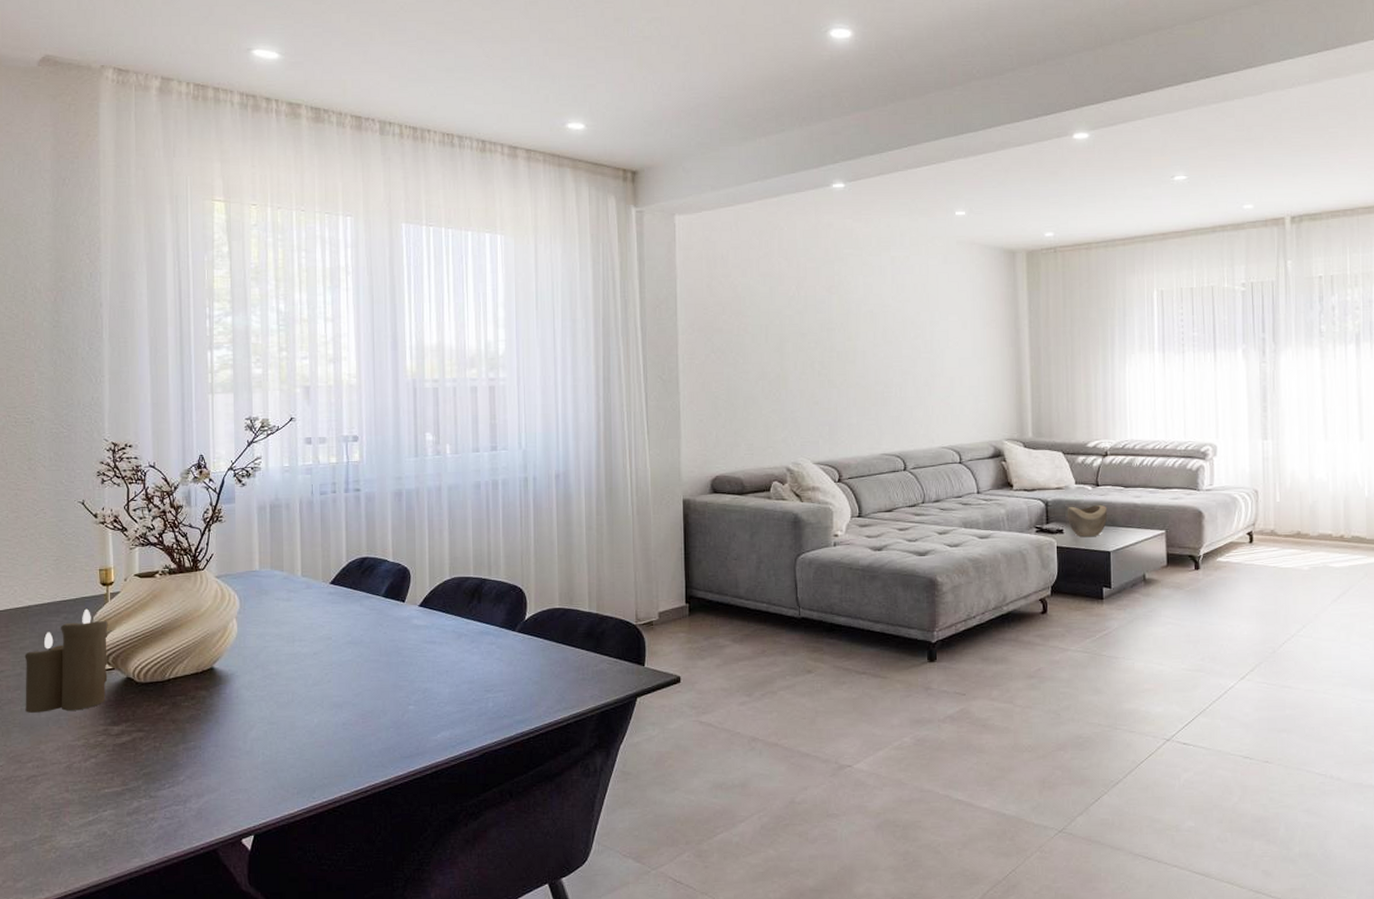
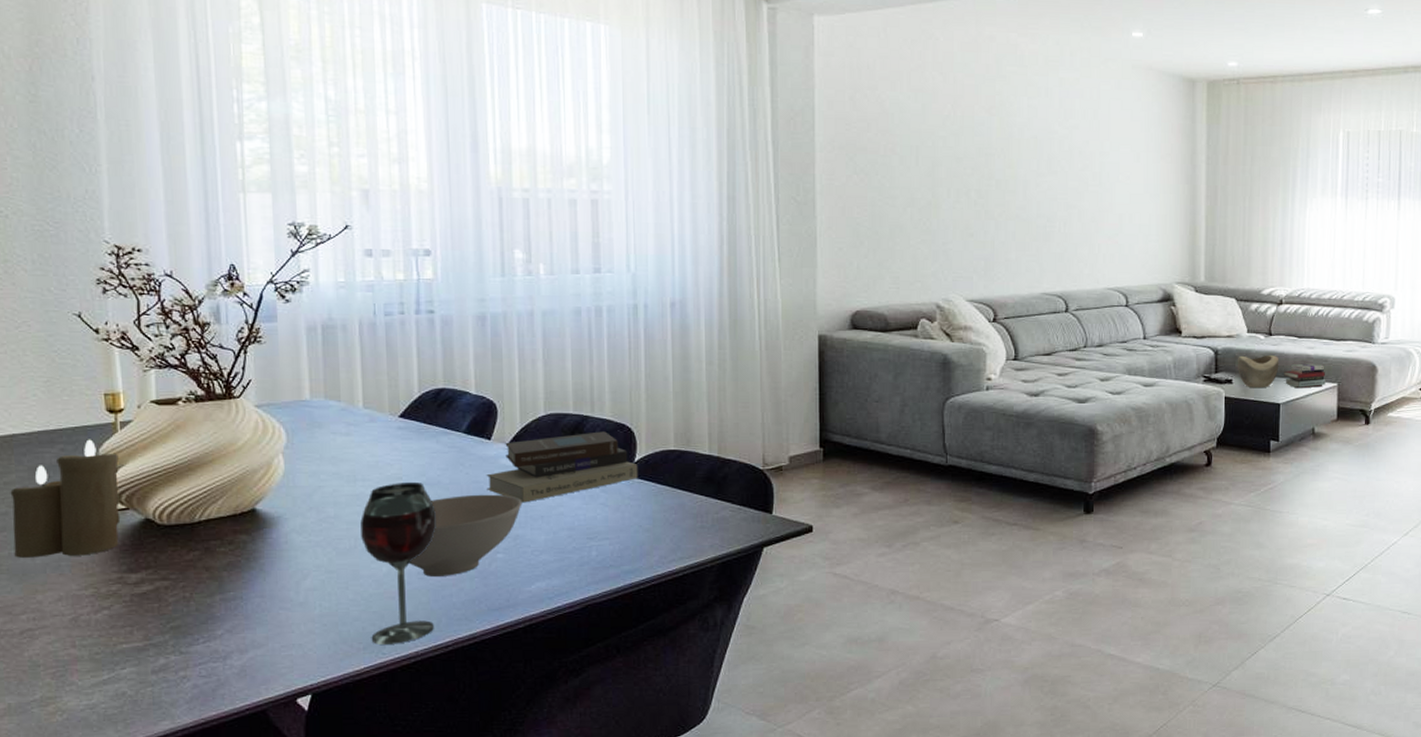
wineglass: none [297,641,359,790] -> present [360,481,436,645]
bowl: none [336,651,431,727] -> present [409,494,523,576]
books: none [401,592,528,659] -> present [486,431,638,503]
books: none [1113,511,1154,537] -> present [1284,363,1326,389]

